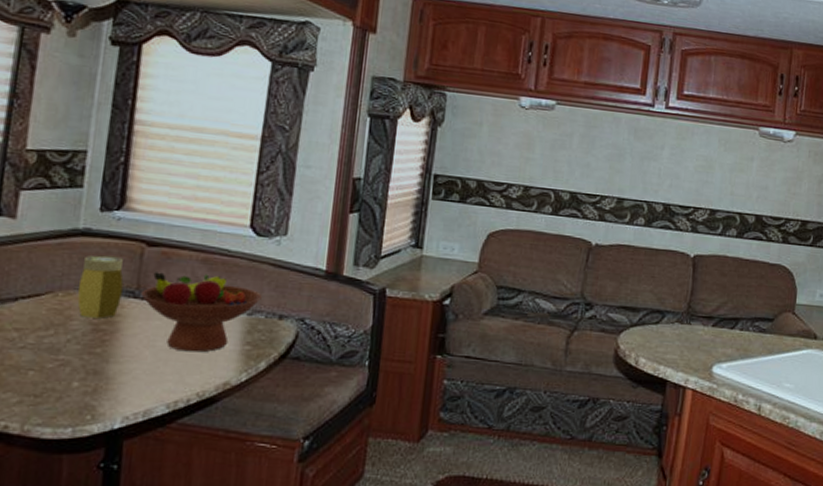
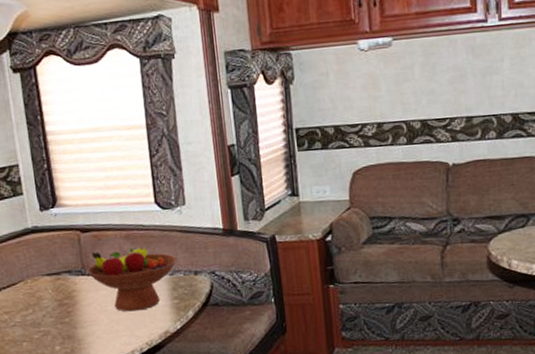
jar: present [77,255,124,319] -> none [39,245,74,296]

